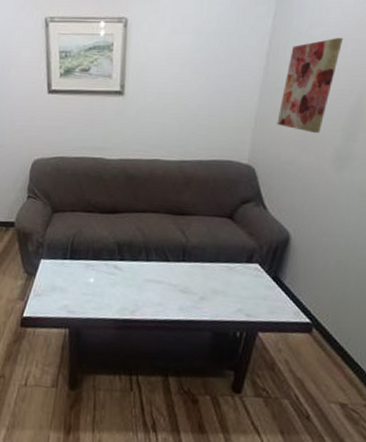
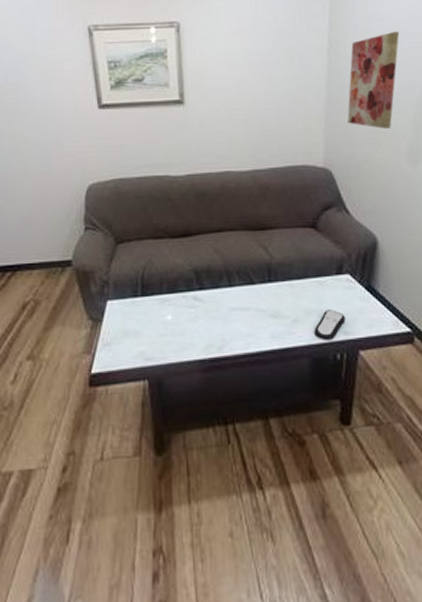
remote control: none [218,292,249,320] -> present [314,310,346,341]

